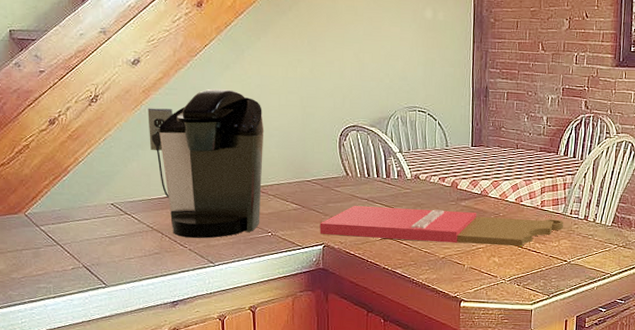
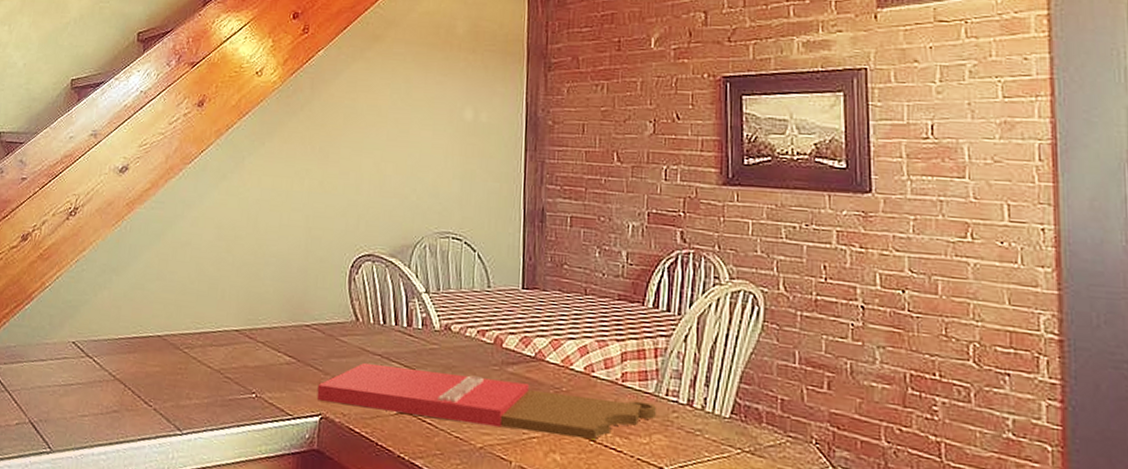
coffee maker: present [147,88,264,239] -> none [125,202,260,396]

